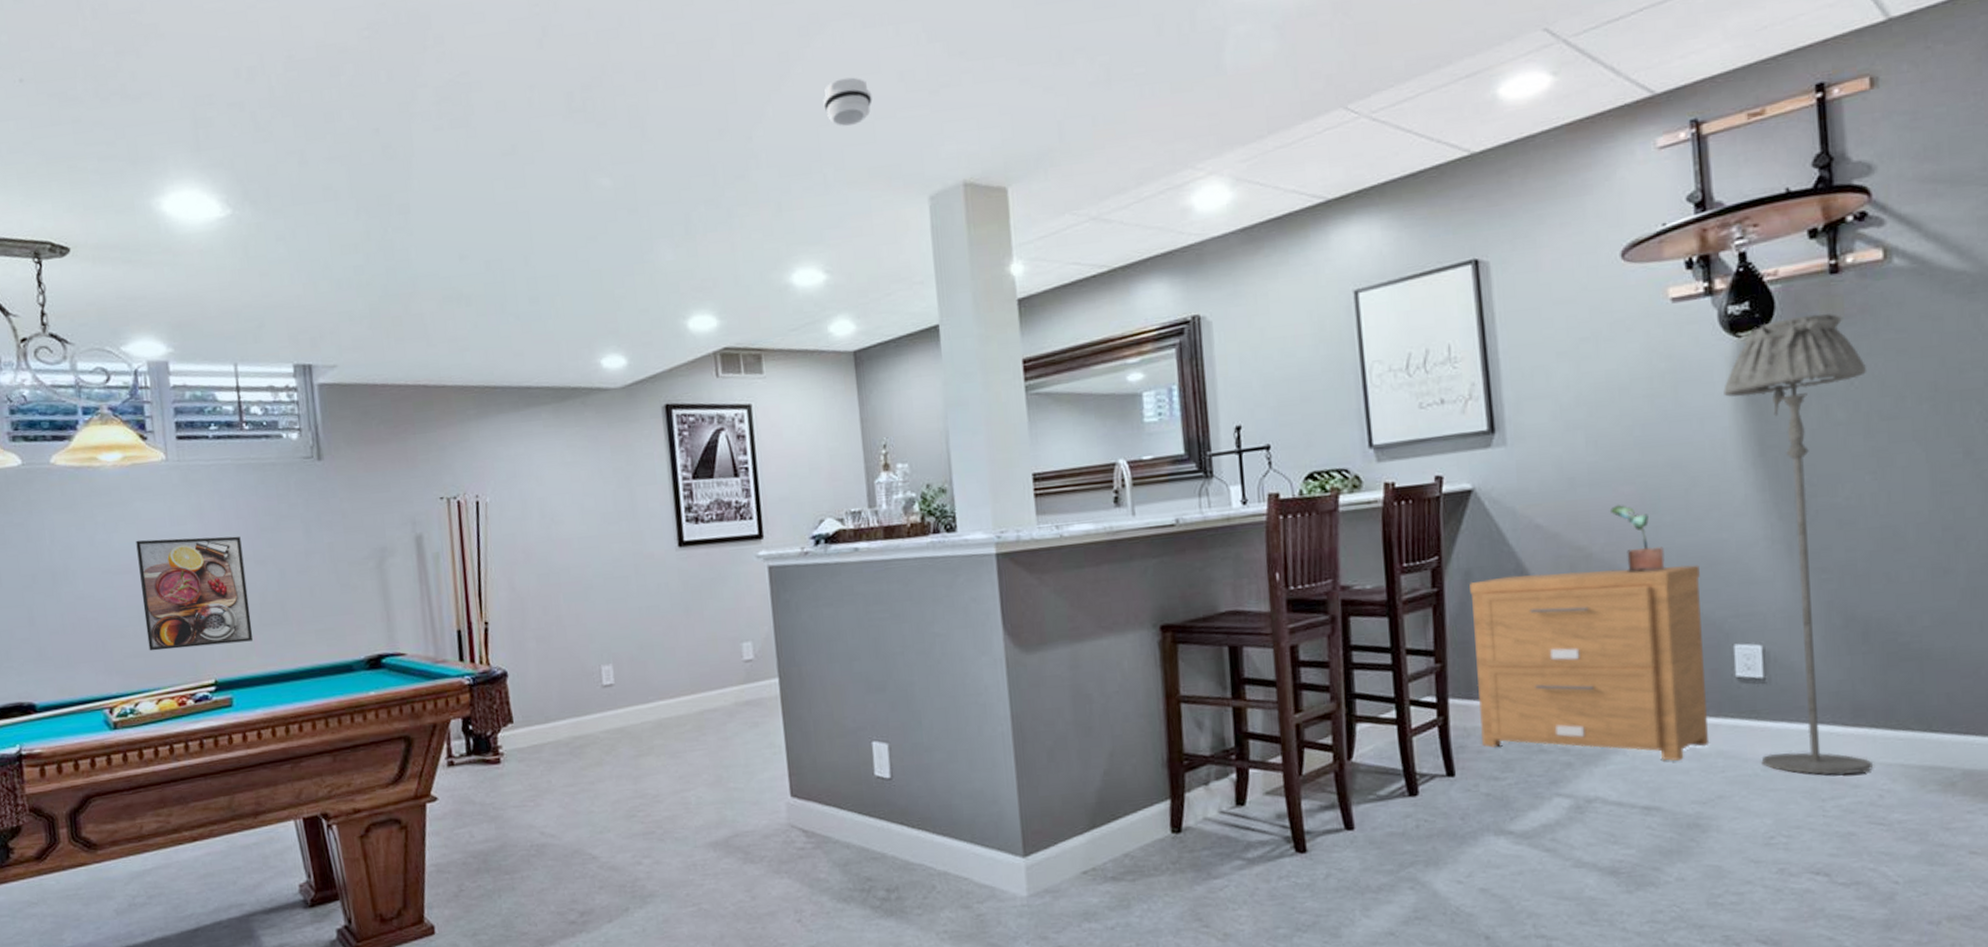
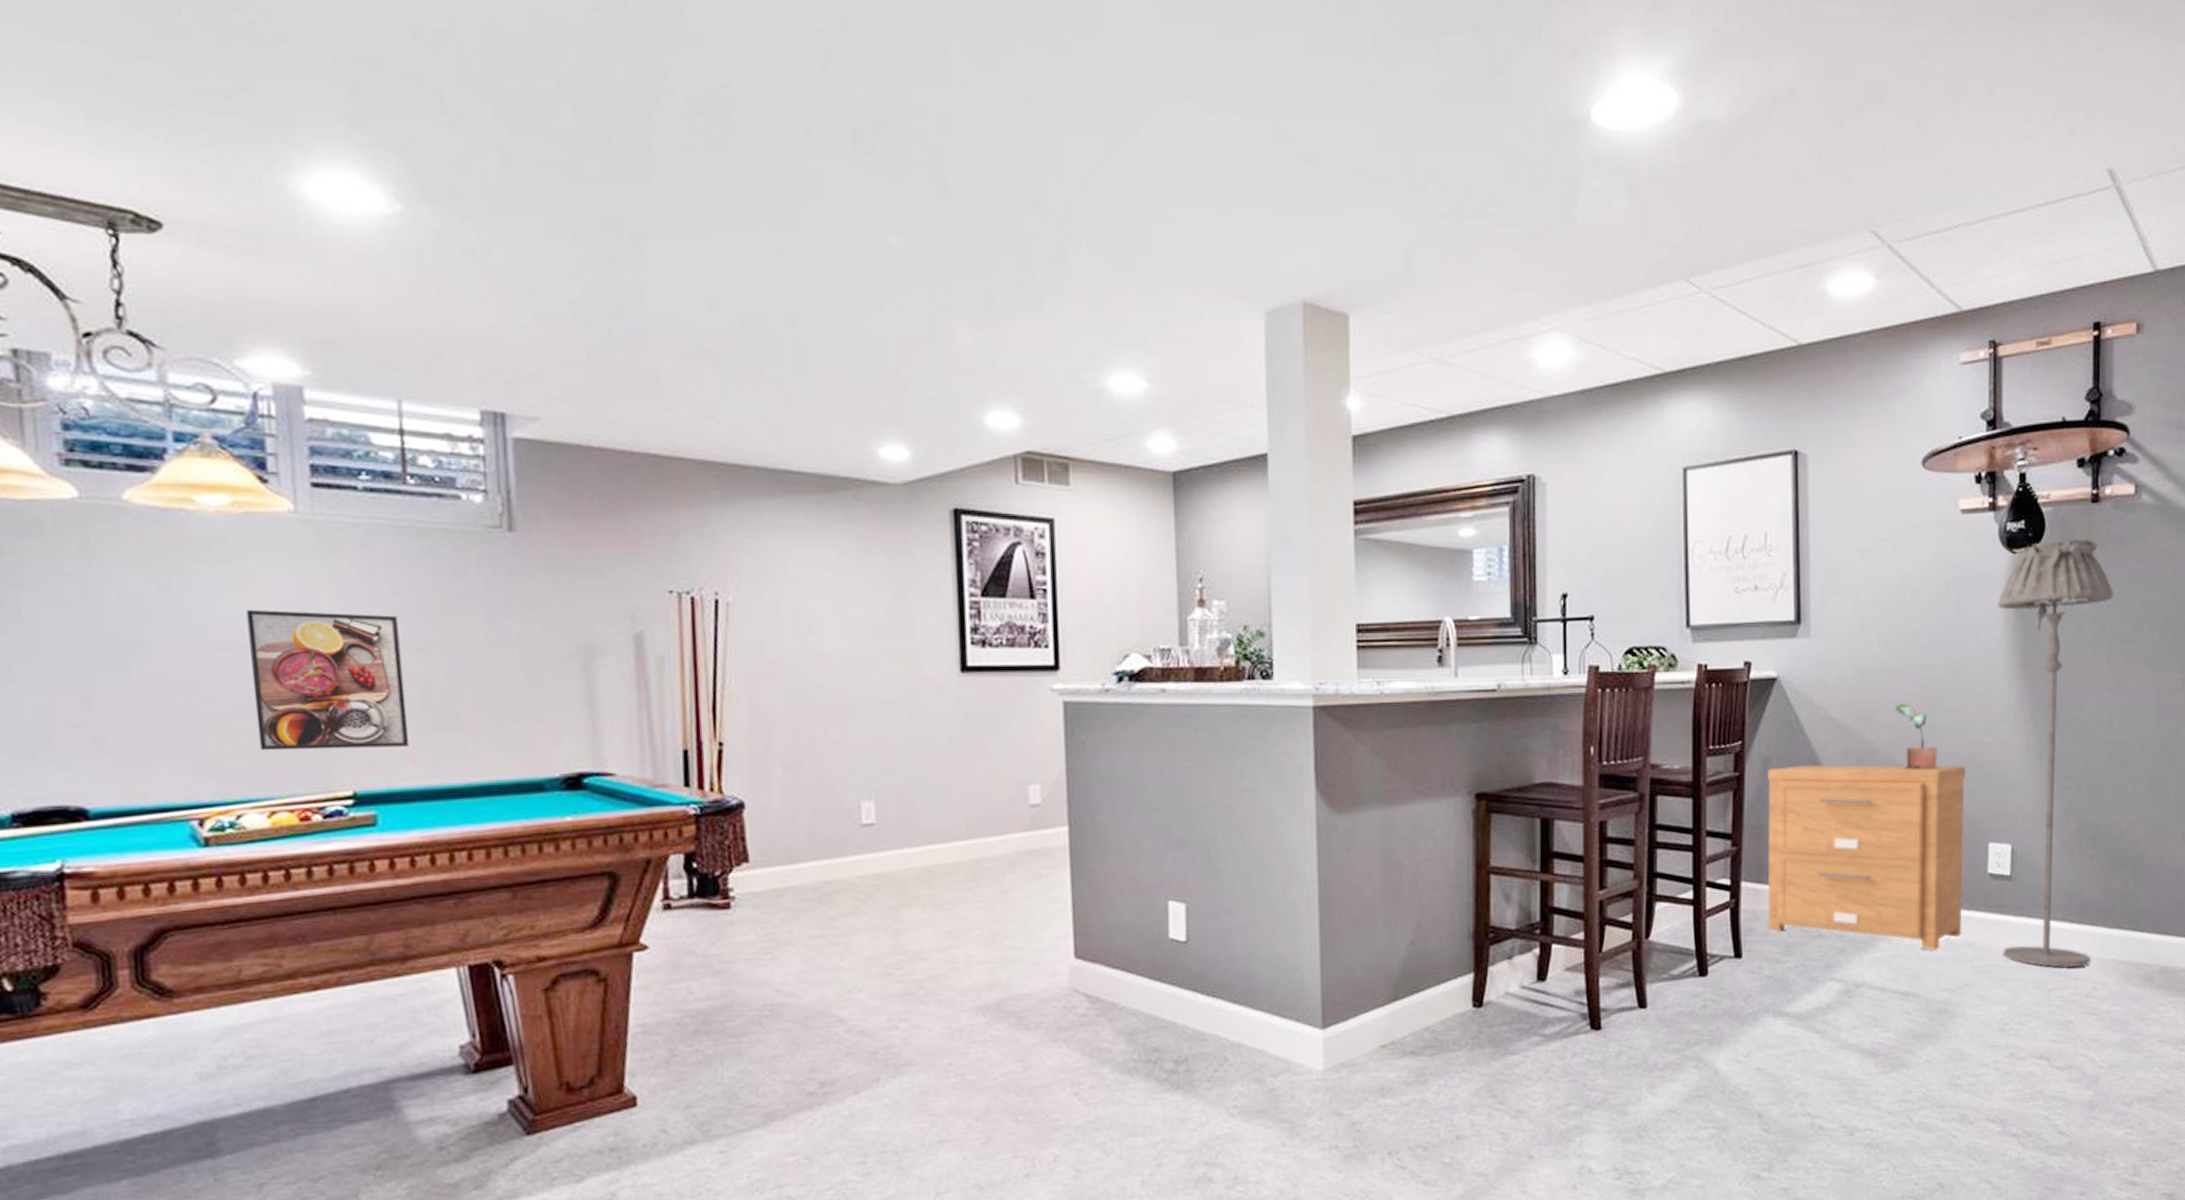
smoke detector: present [823,77,872,127] -> none [1155,166,1210,222]

